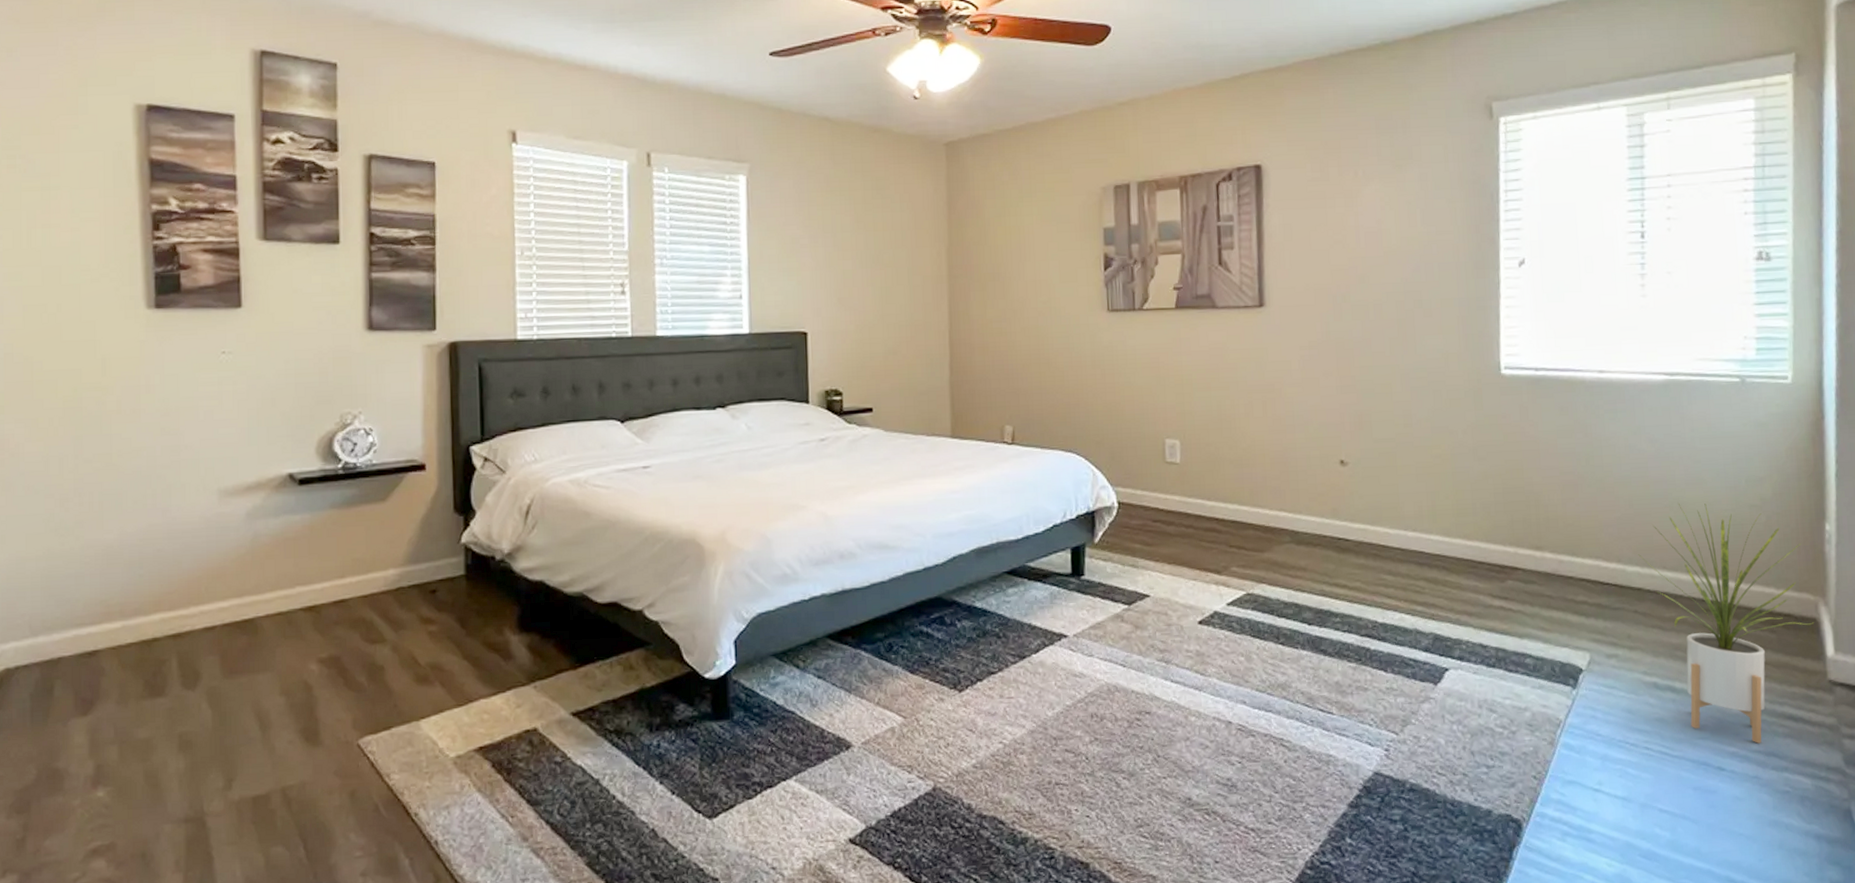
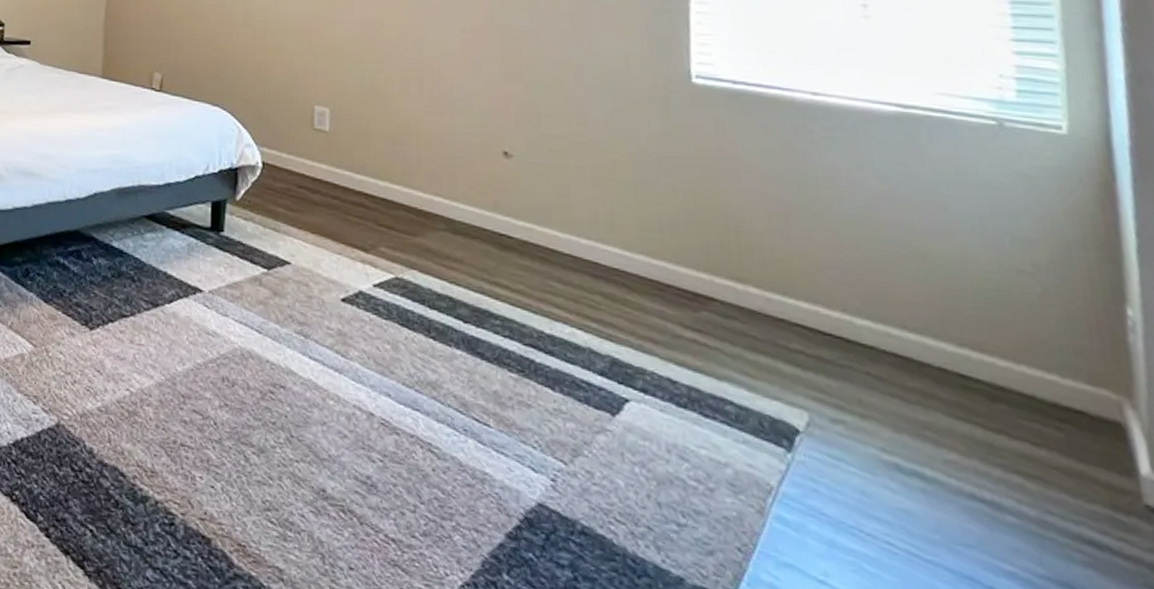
house plant: present [1638,503,1813,744] -> none [869,254,1118,568]

